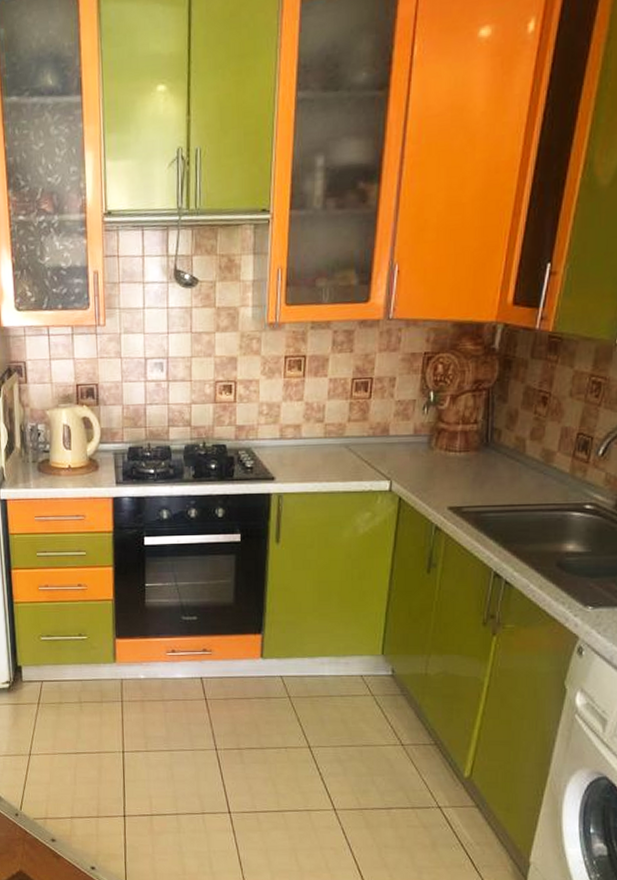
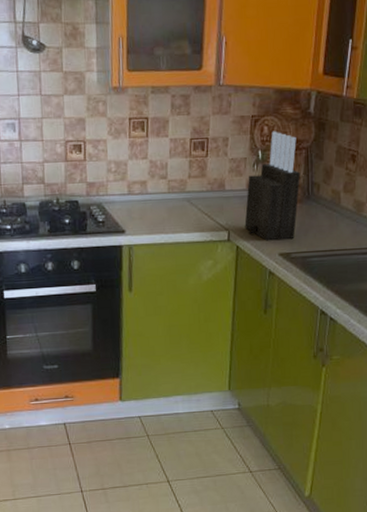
knife block: none [409,369,478,493] -> present [244,131,300,241]

